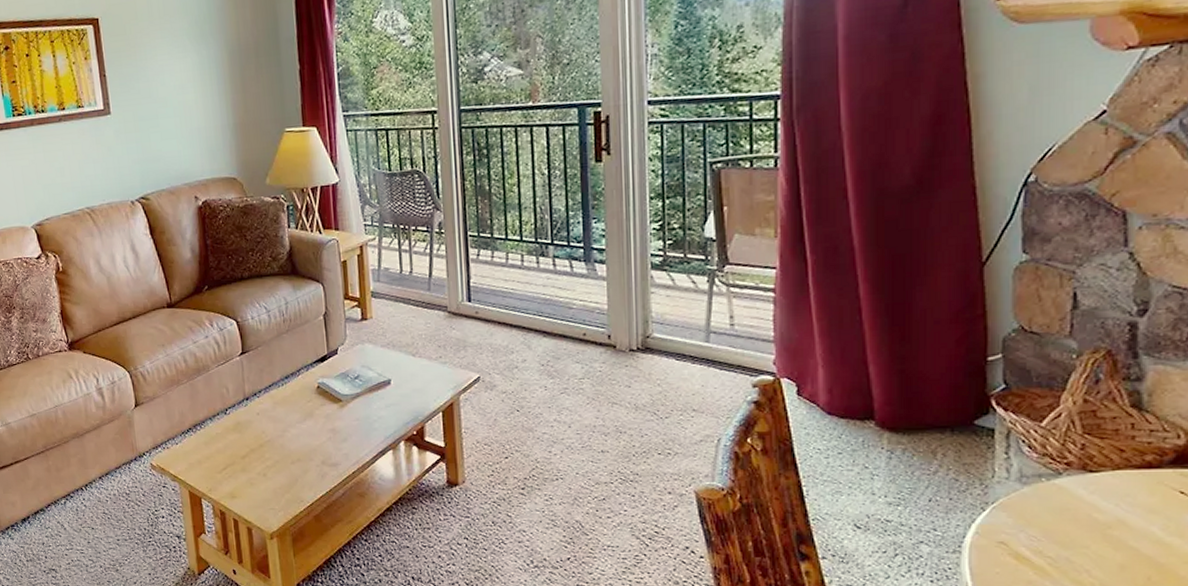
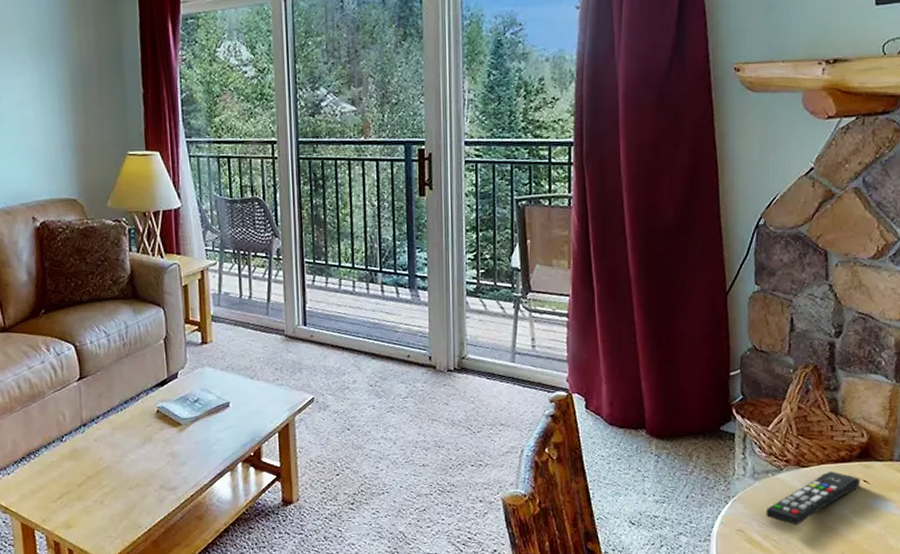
remote control: none [1037,478,1176,542] -> present [765,471,861,526]

